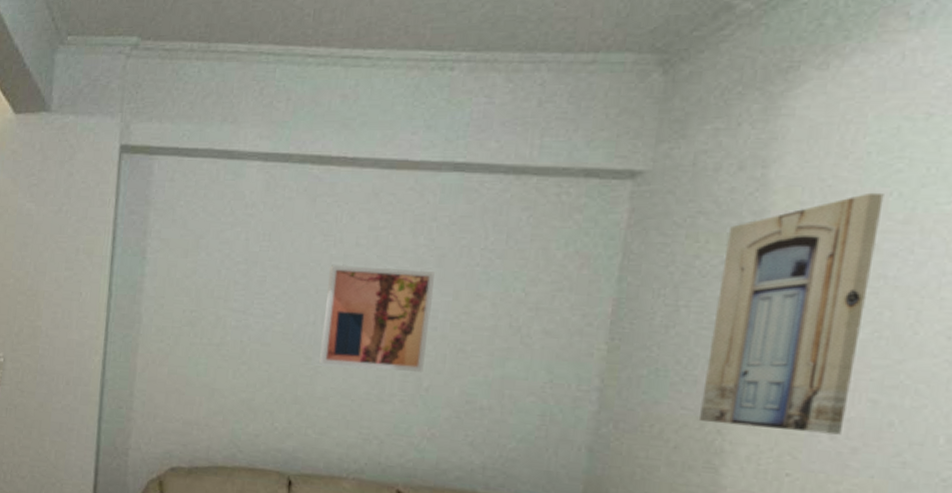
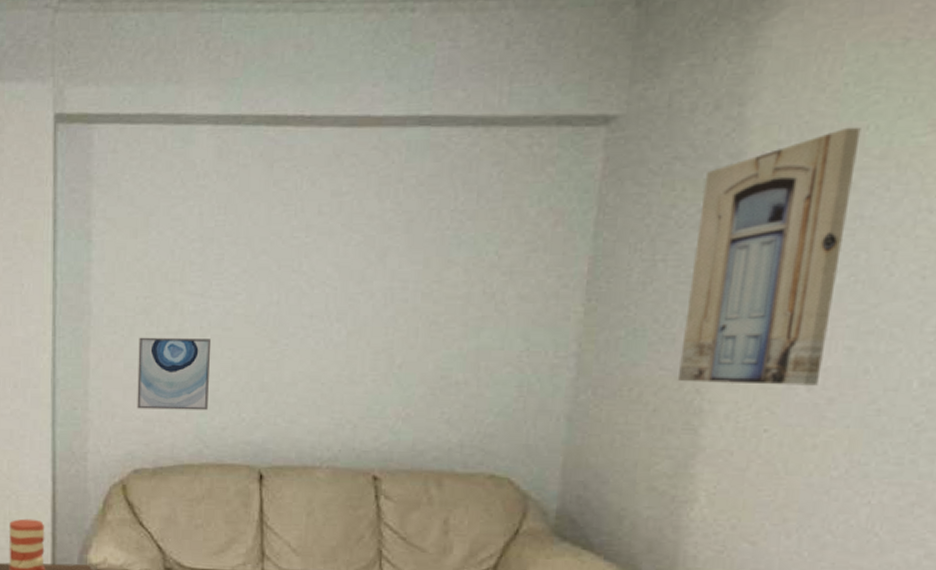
wall art: none [177,346,251,418] -> present [137,337,212,411]
wall art: present [319,264,435,373] -> none [286,236,403,350]

